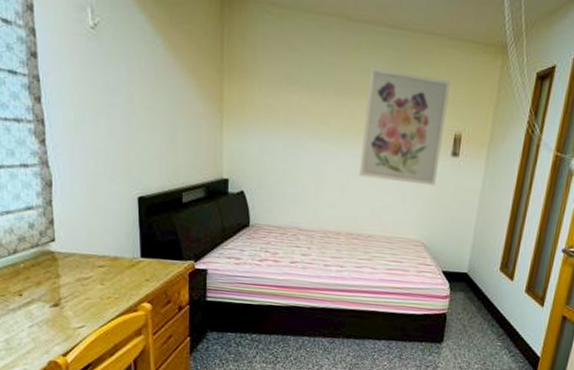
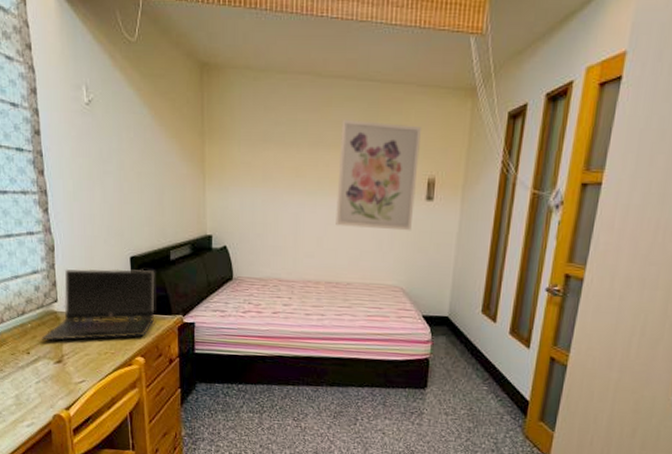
laptop computer: none [35,205,165,283] -> present [41,268,155,341]

